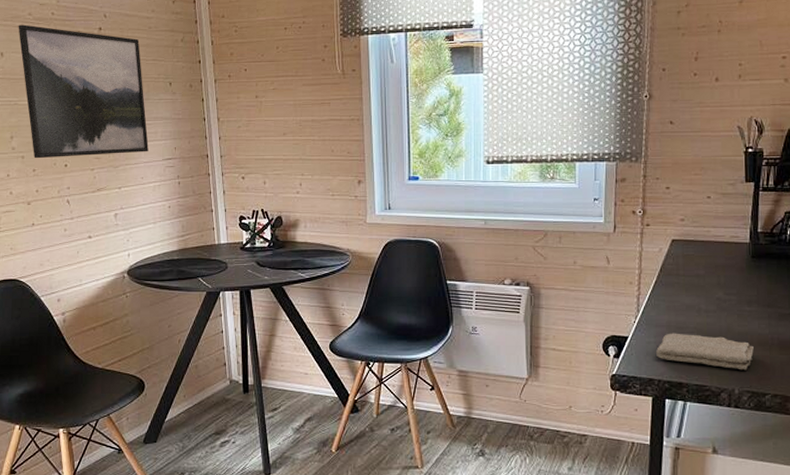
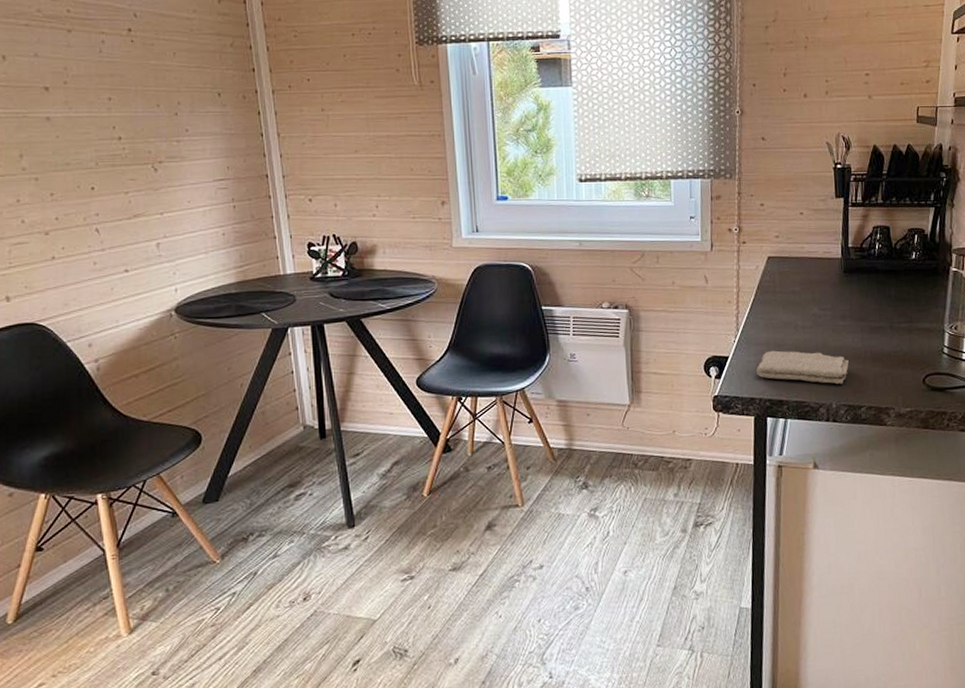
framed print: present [18,24,149,159] -> none [24,23,195,181]

